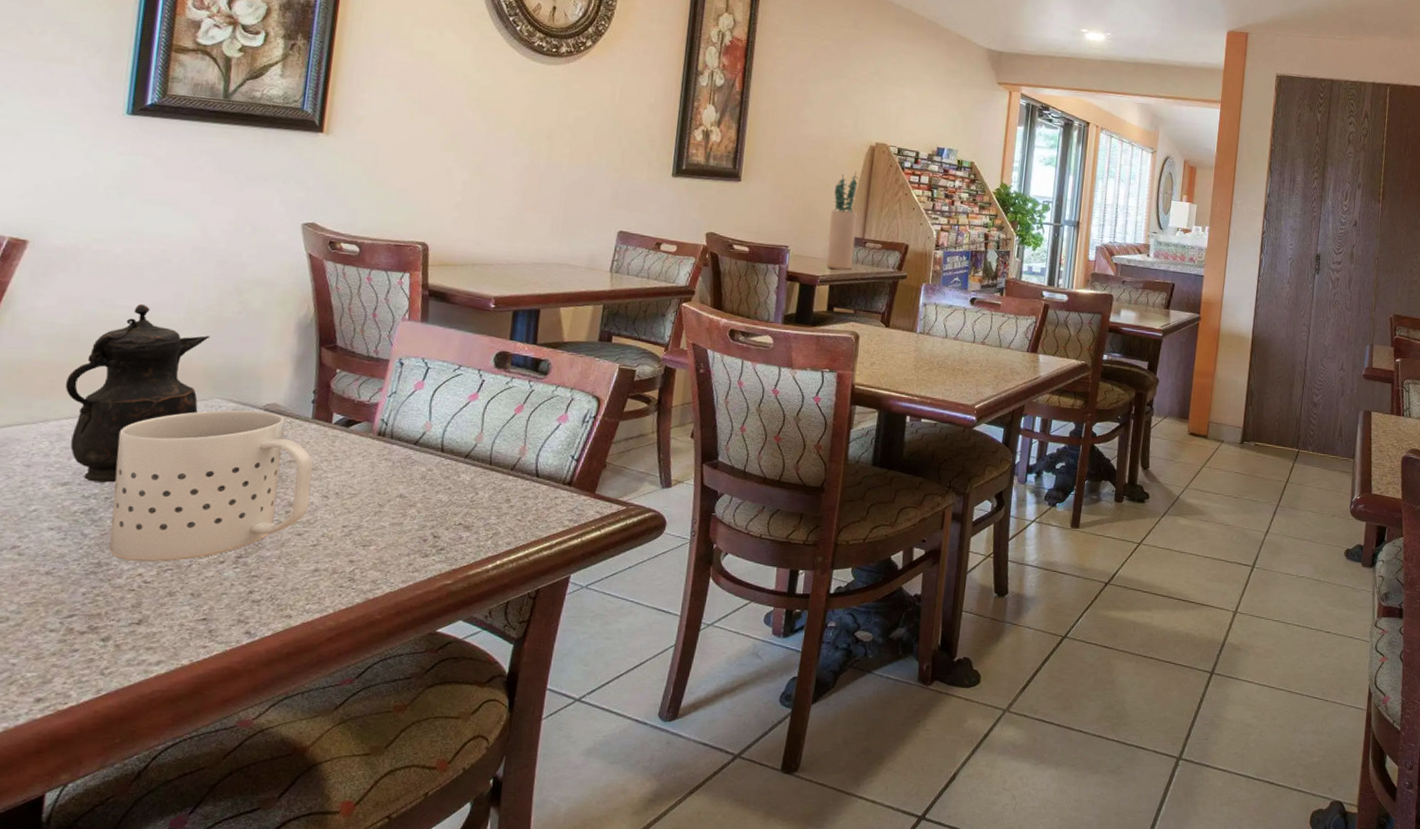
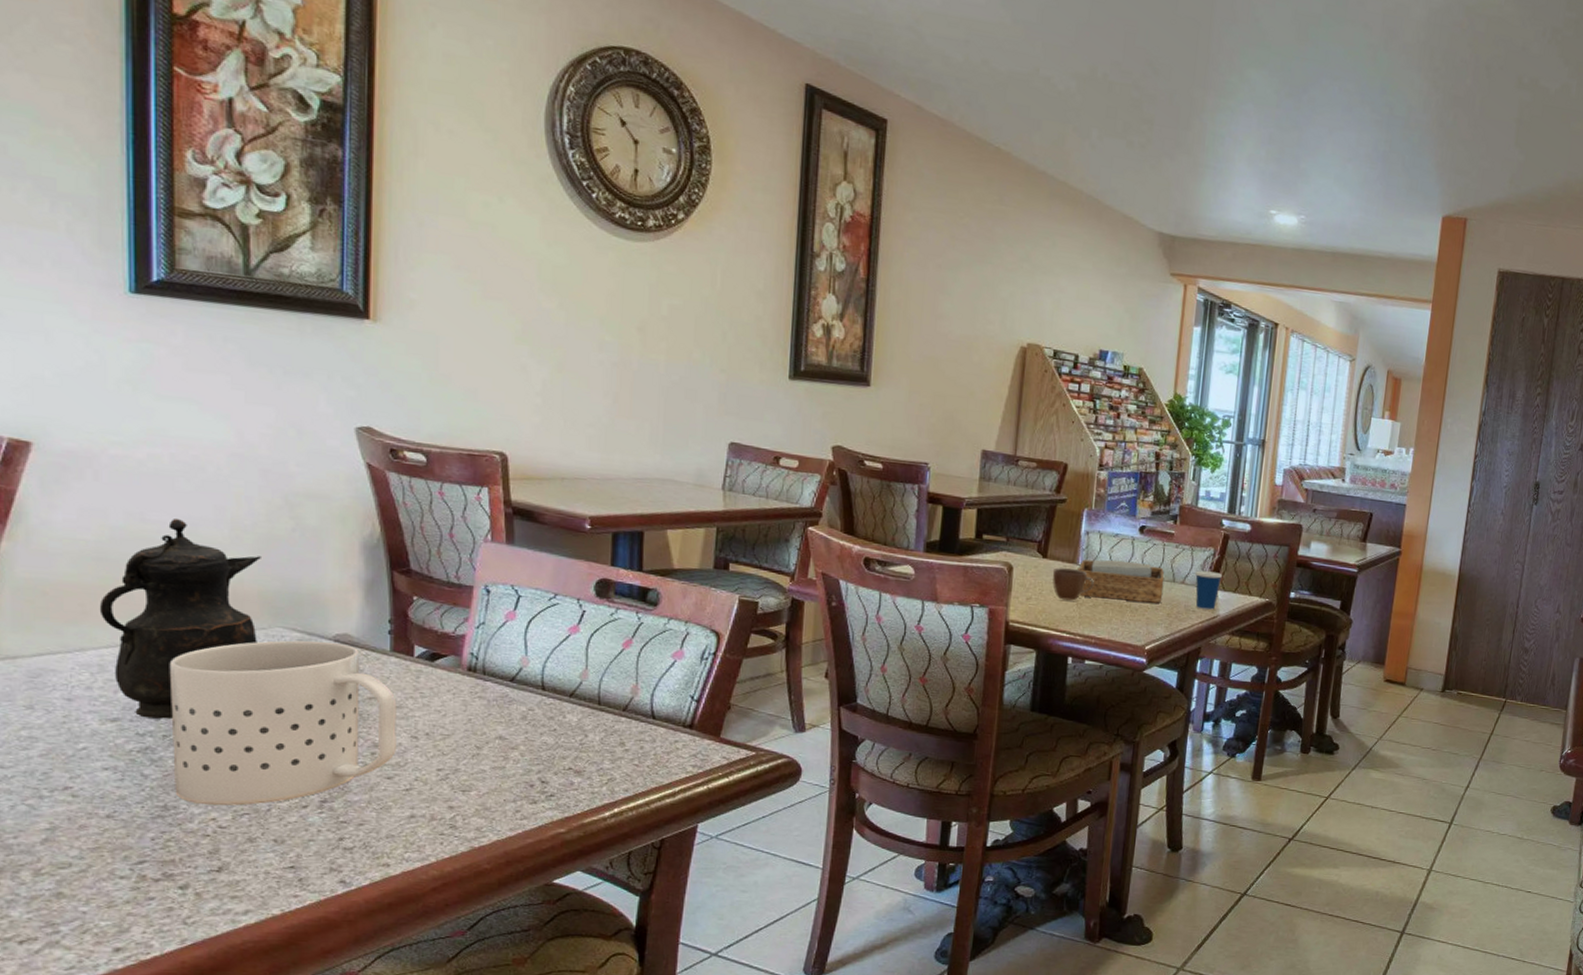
vase: present [826,172,858,271] -> none [972,377,1009,492]
cup: none [893,335,931,365] -> present [1052,567,1095,601]
napkin holder: none [916,328,993,367] -> present [1077,559,1165,603]
cup: none [1019,322,1044,373] -> present [1195,554,1223,611]

